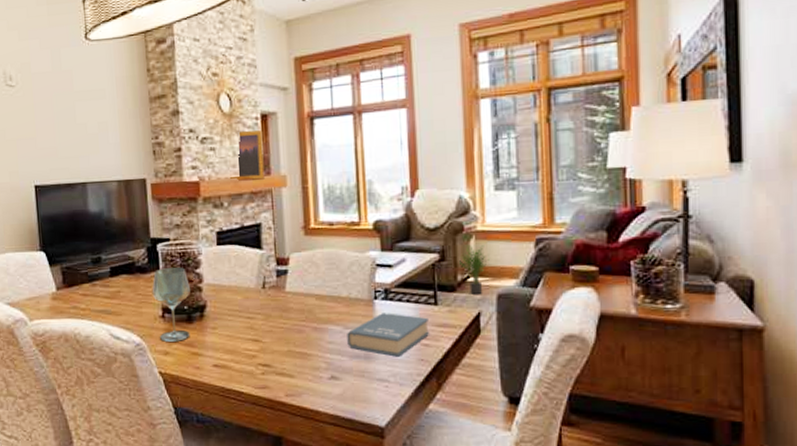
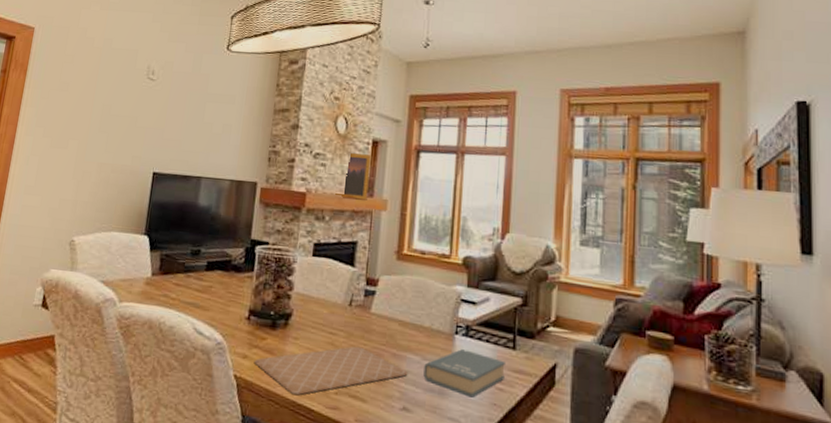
wine glass: present [151,266,191,342] -> none [242,270,281,347]
placemat: none [176,326,332,380] -> present [254,346,408,395]
potted plant: present [460,245,489,294] -> none [541,295,570,345]

